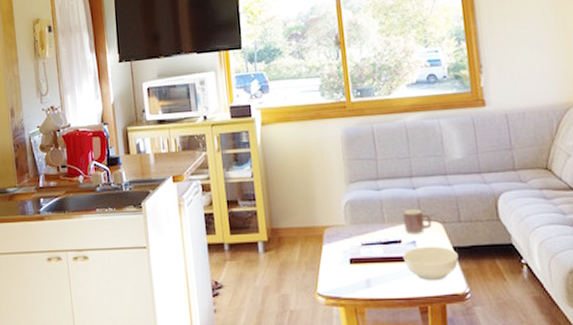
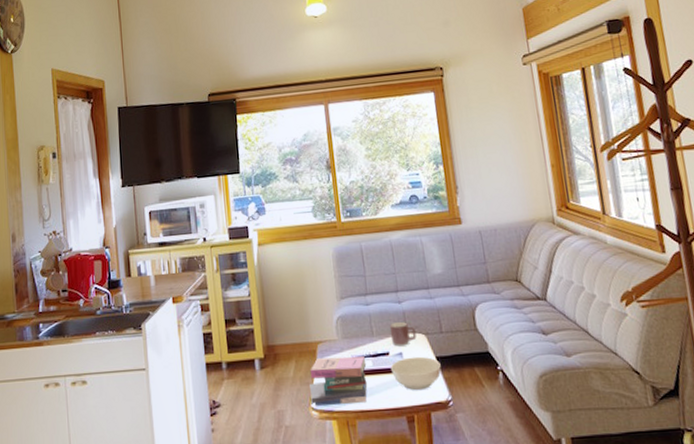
books: none [316,242,378,291] -> present [309,356,368,406]

